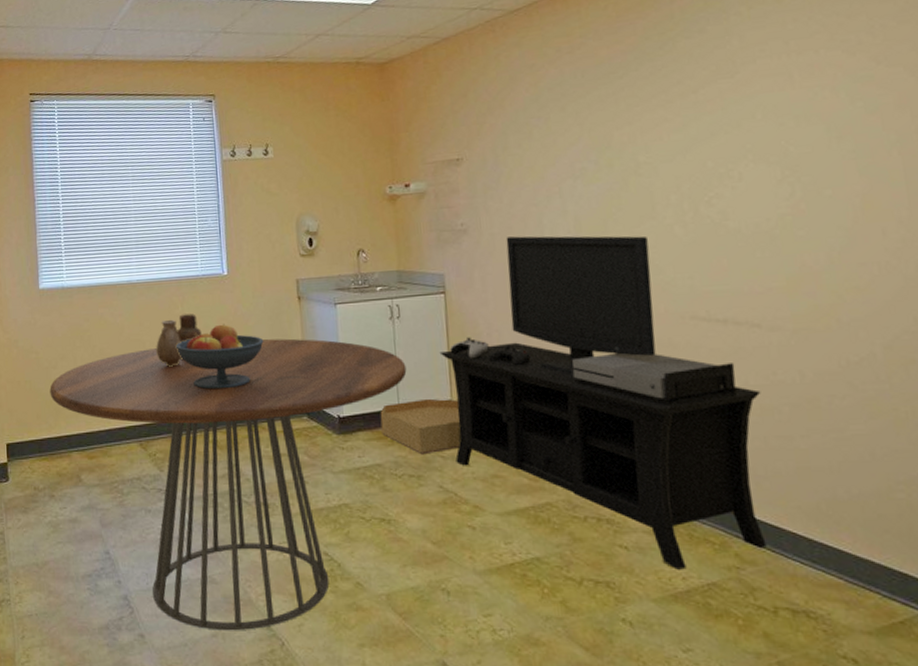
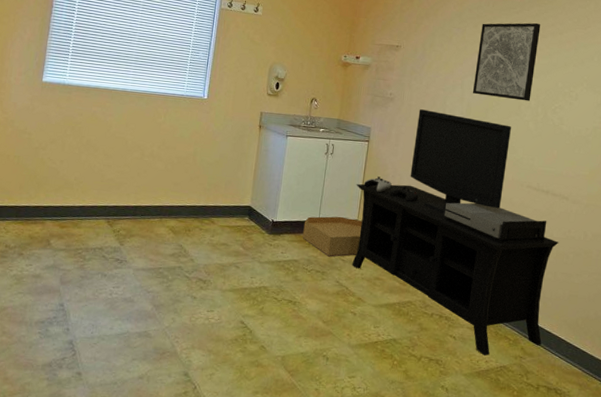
dining table: present [49,338,407,631] -> none [35,146,330,375]
vase: present [156,313,202,367] -> none [136,123,177,164]
fruit bowl: present [175,324,264,390] -> none [153,136,226,188]
wall art: none [571,84,669,203] -> present [473,22,541,101]

